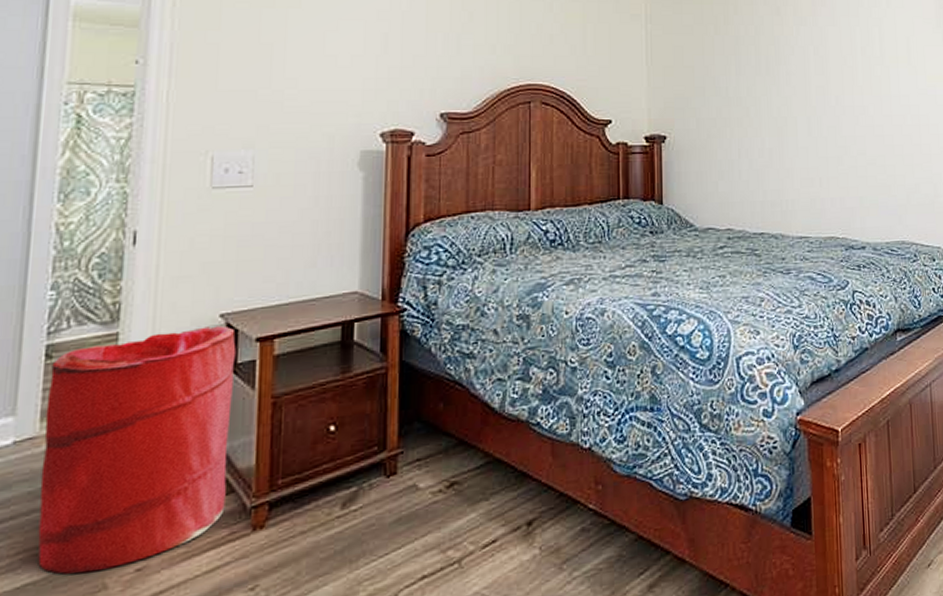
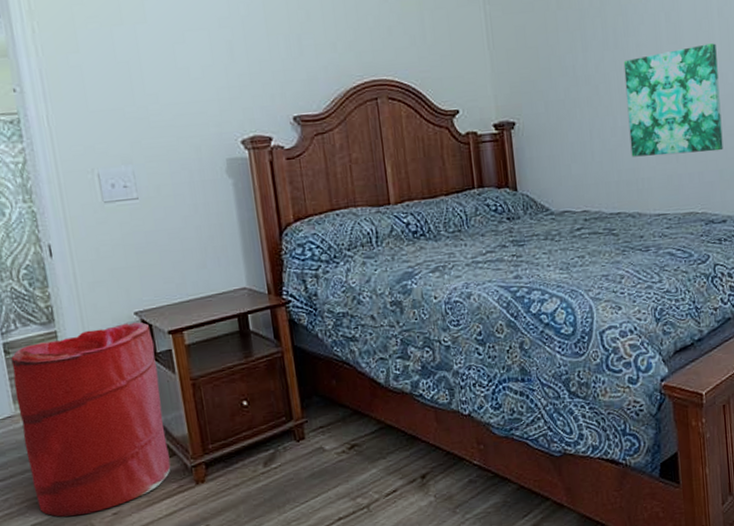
wall art: none [774,78,864,179] -> present [623,43,723,157]

